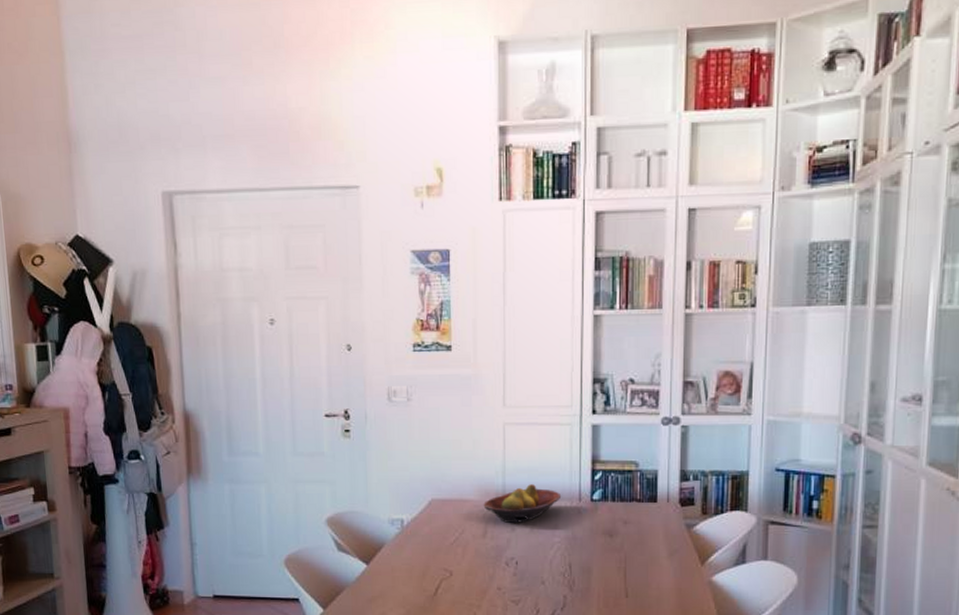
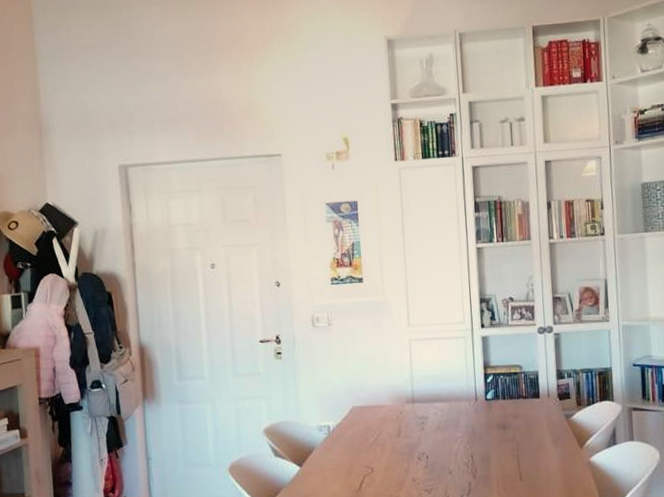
fruit bowl: present [483,484,562,524] -> none [396,389,461,424]

